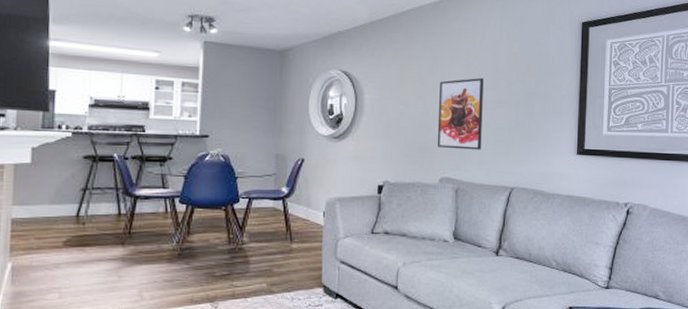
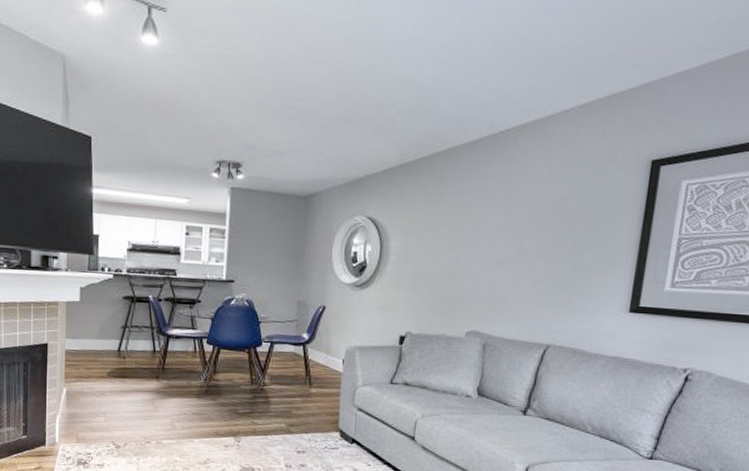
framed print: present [437,77,484,150] -> none [466,224,524,304]

